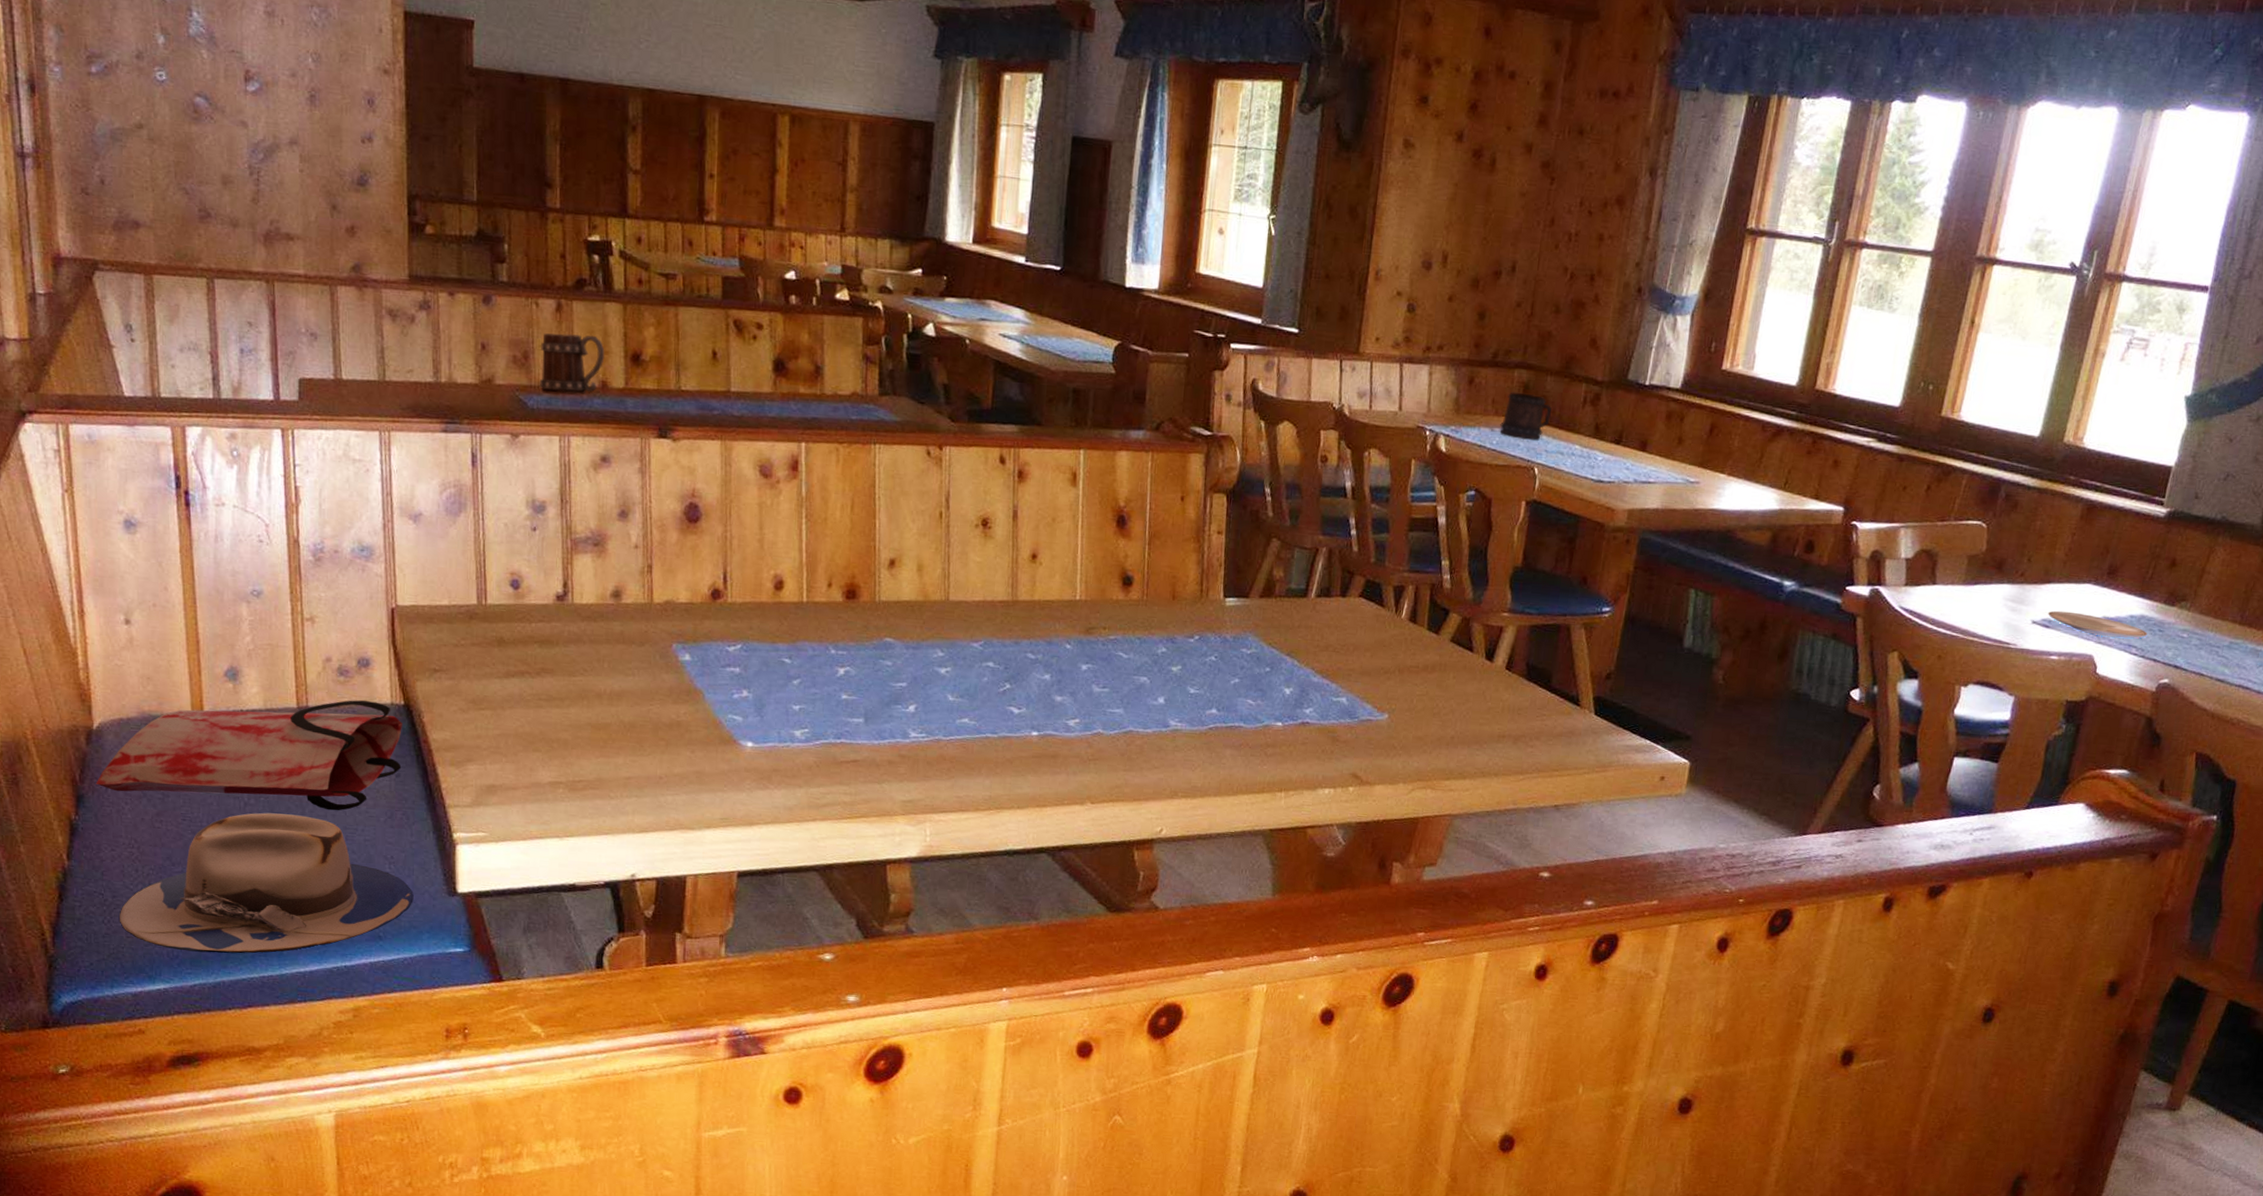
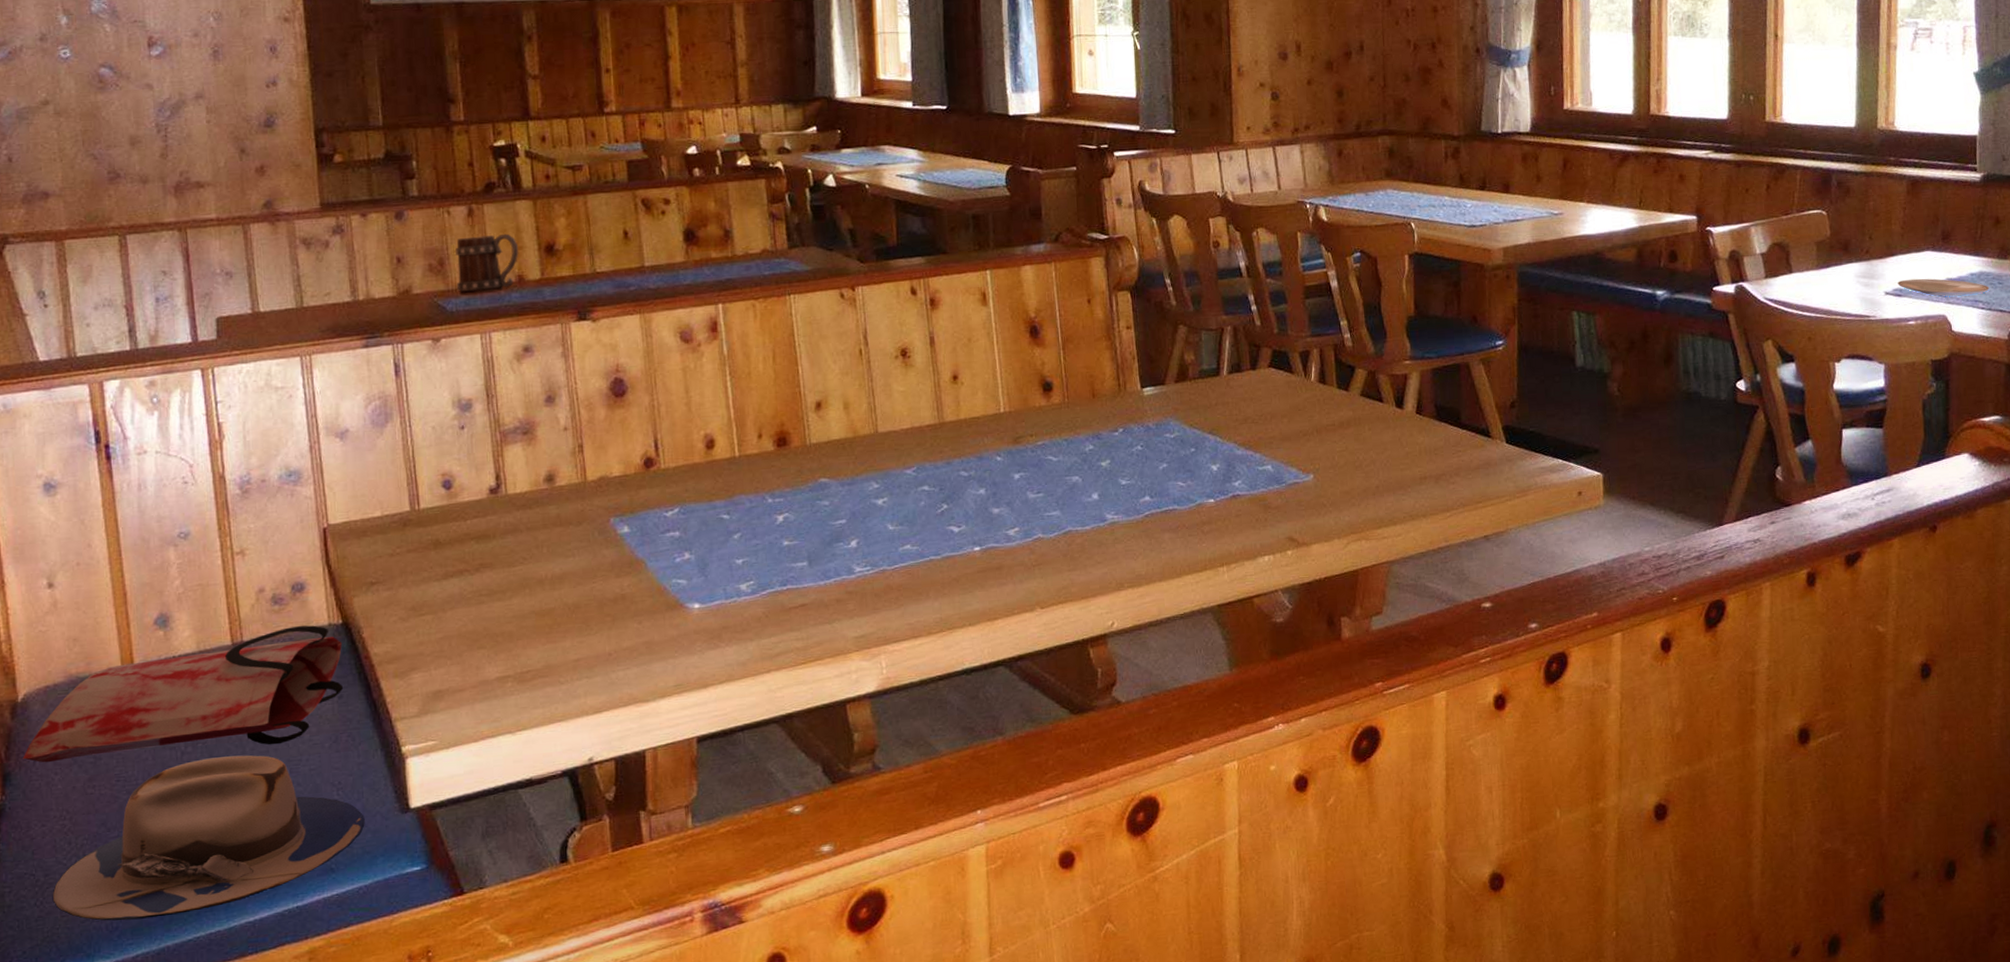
beer mug: present [1500,392,1551,441] -> none [1373,157,1418,200]

